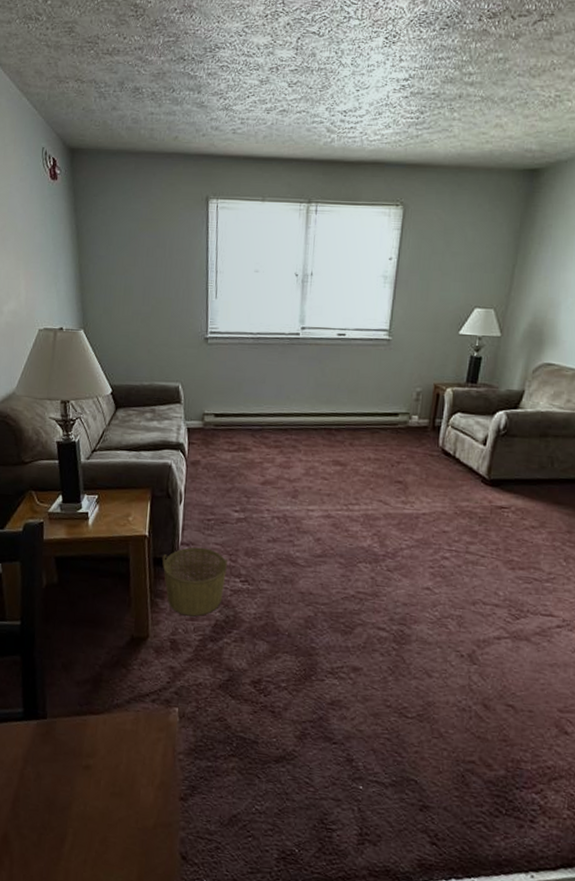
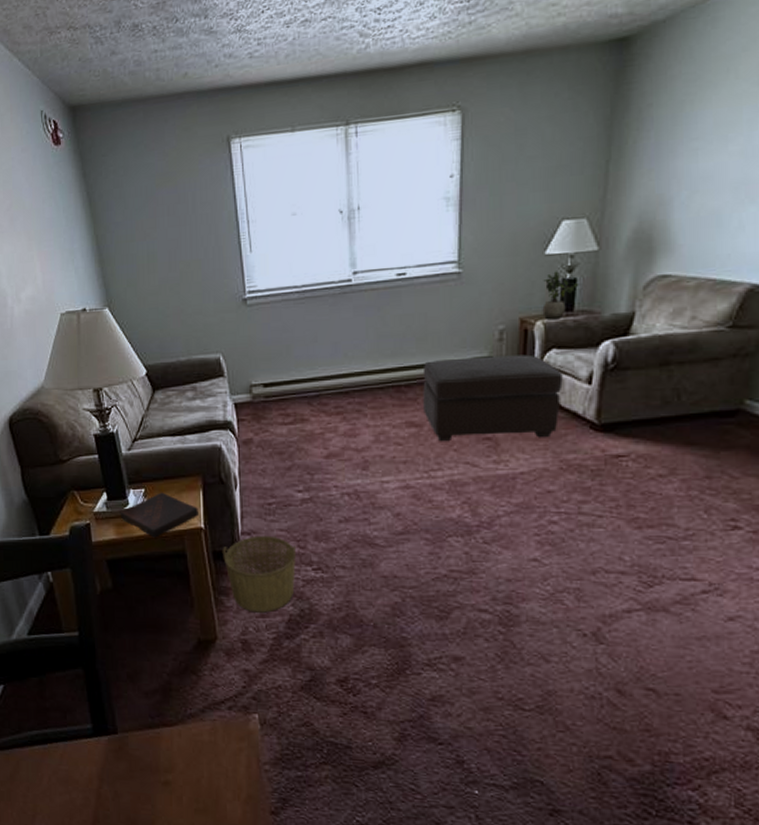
book: none [72,500,146,541] -> present [120,492,200,538]
ottoman: none [348,410,464,486] -> present [422,354,563,441]
potted plant: none [452,349,484,389] -> present [542,271,579,321]

